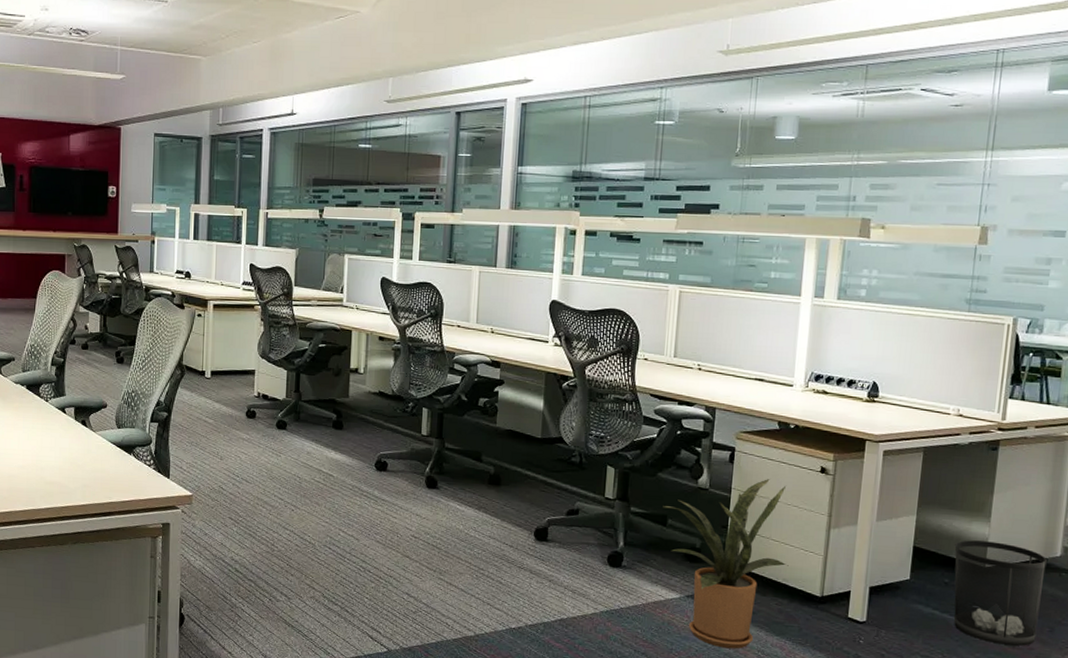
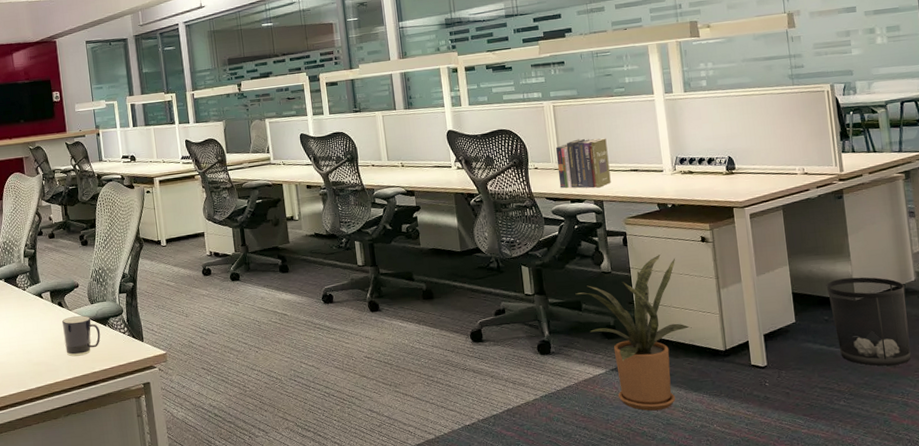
mug: none [82,438,123,483] -> present [61,315,101,357]
books: none [669,333,734,393] -> present [555,138,611,189]

